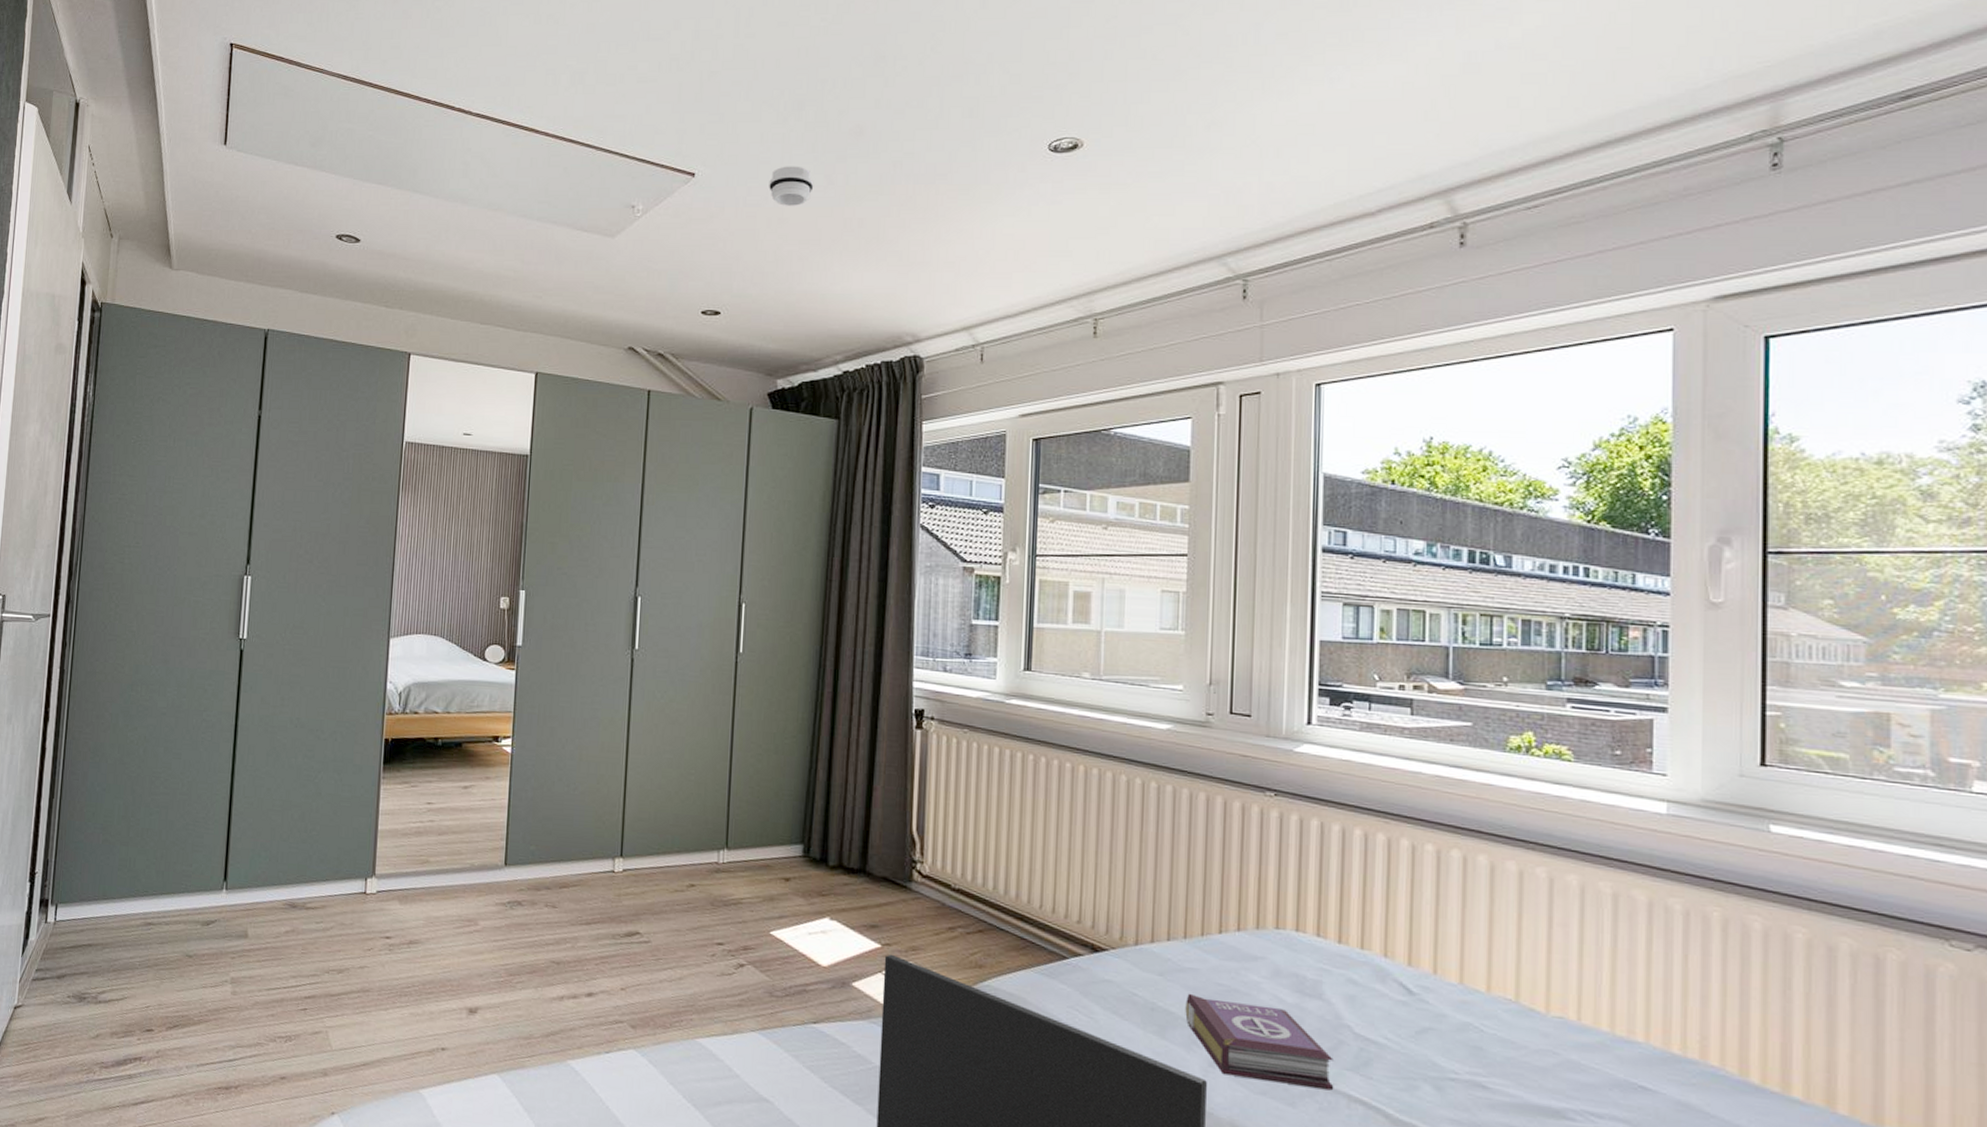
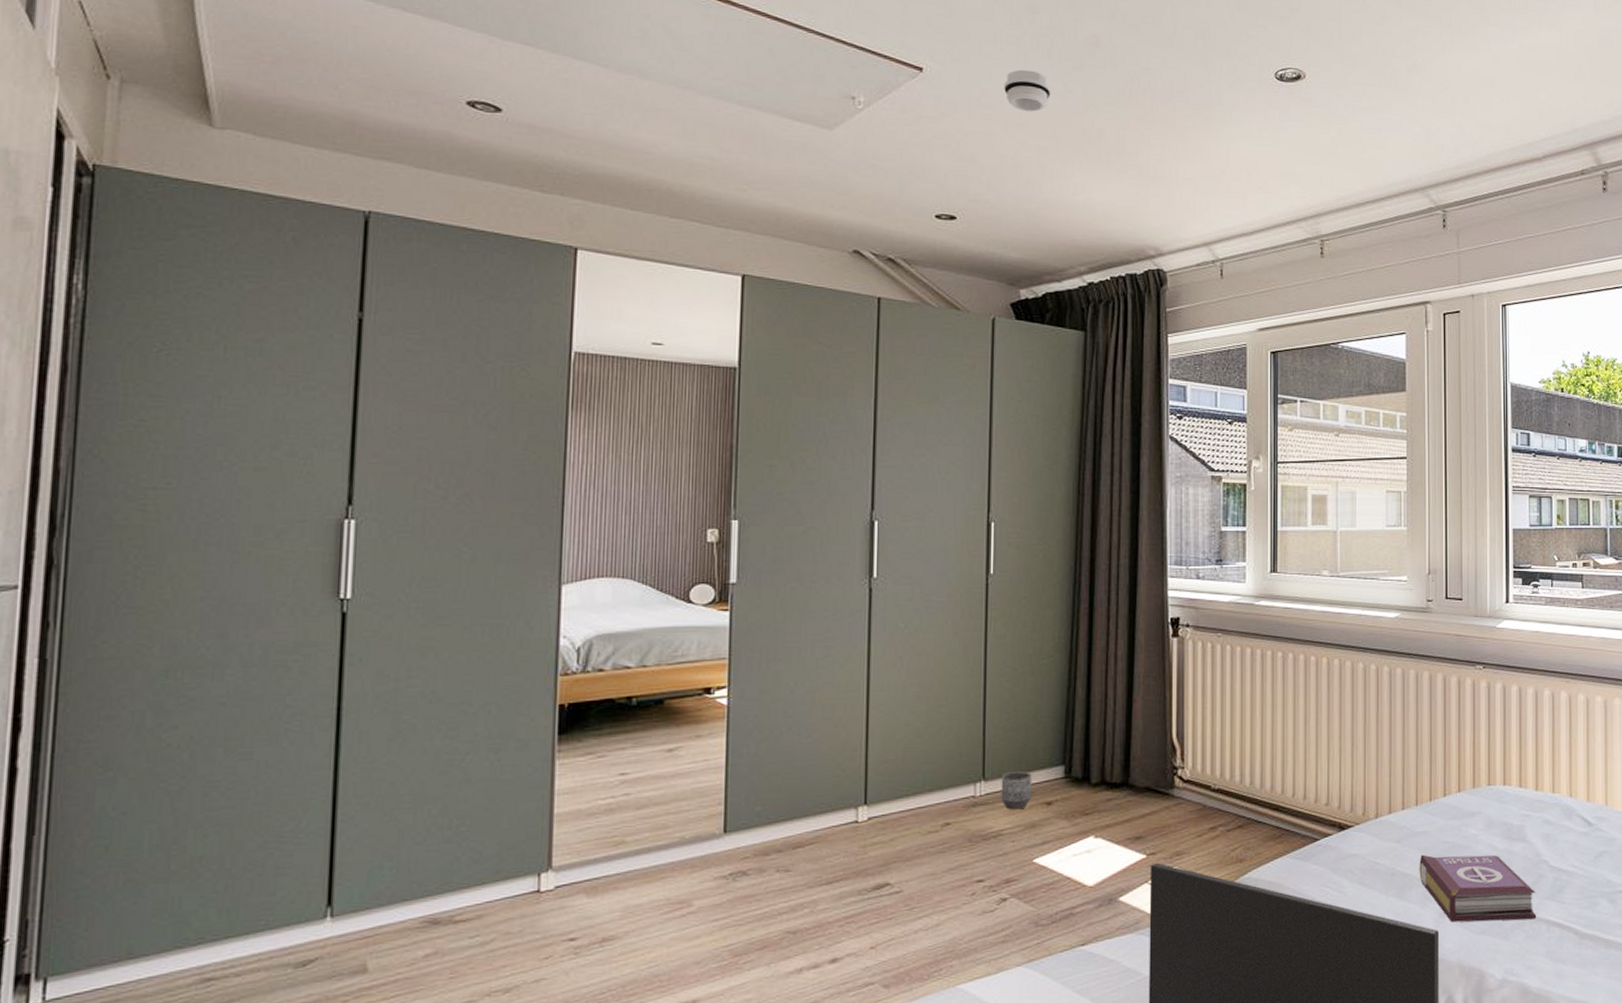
planter: none [742,844,772,882] -> present [1001,771,1032,810]

